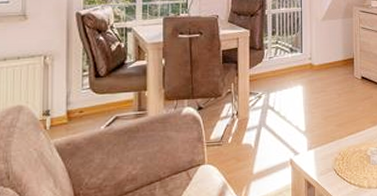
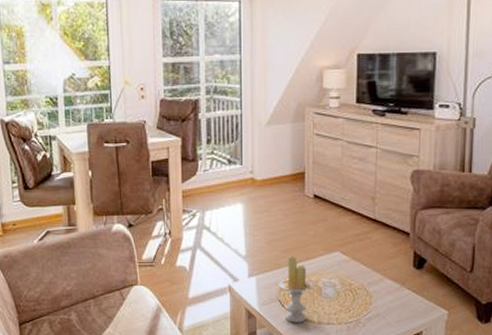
candle: none [334,129,363,189] -> present [278,256,313,323]

